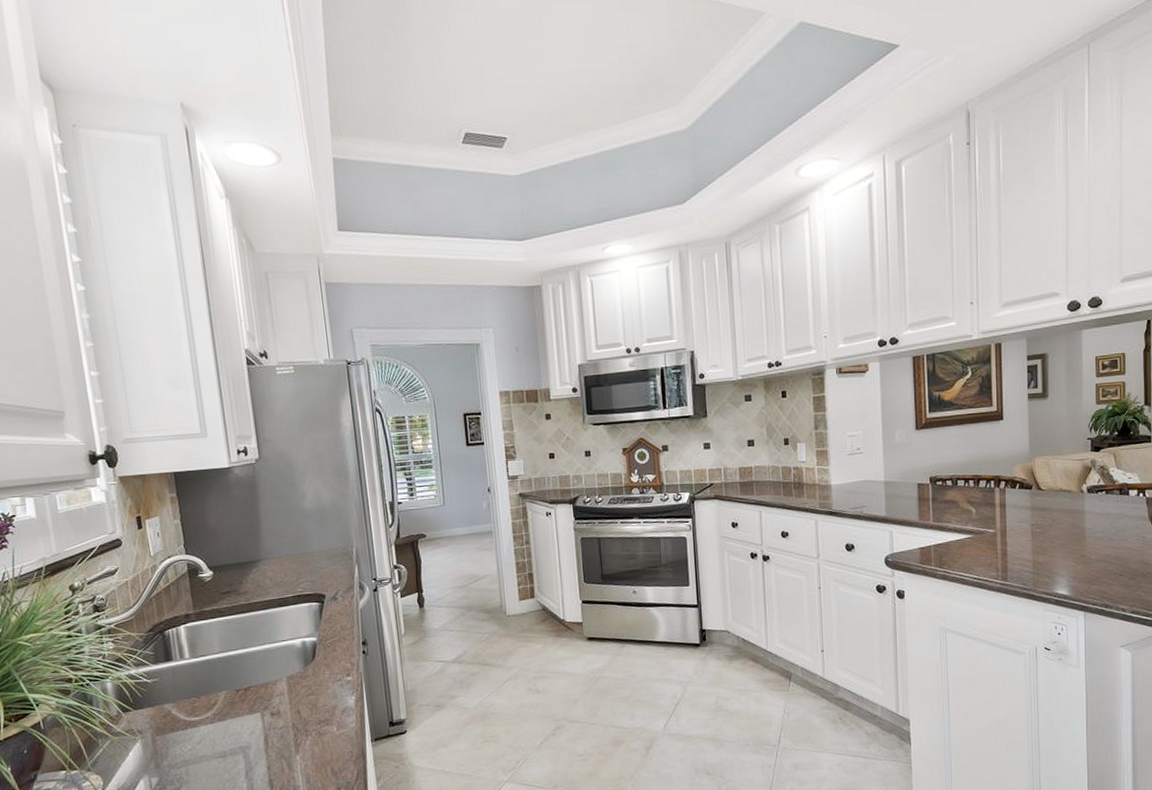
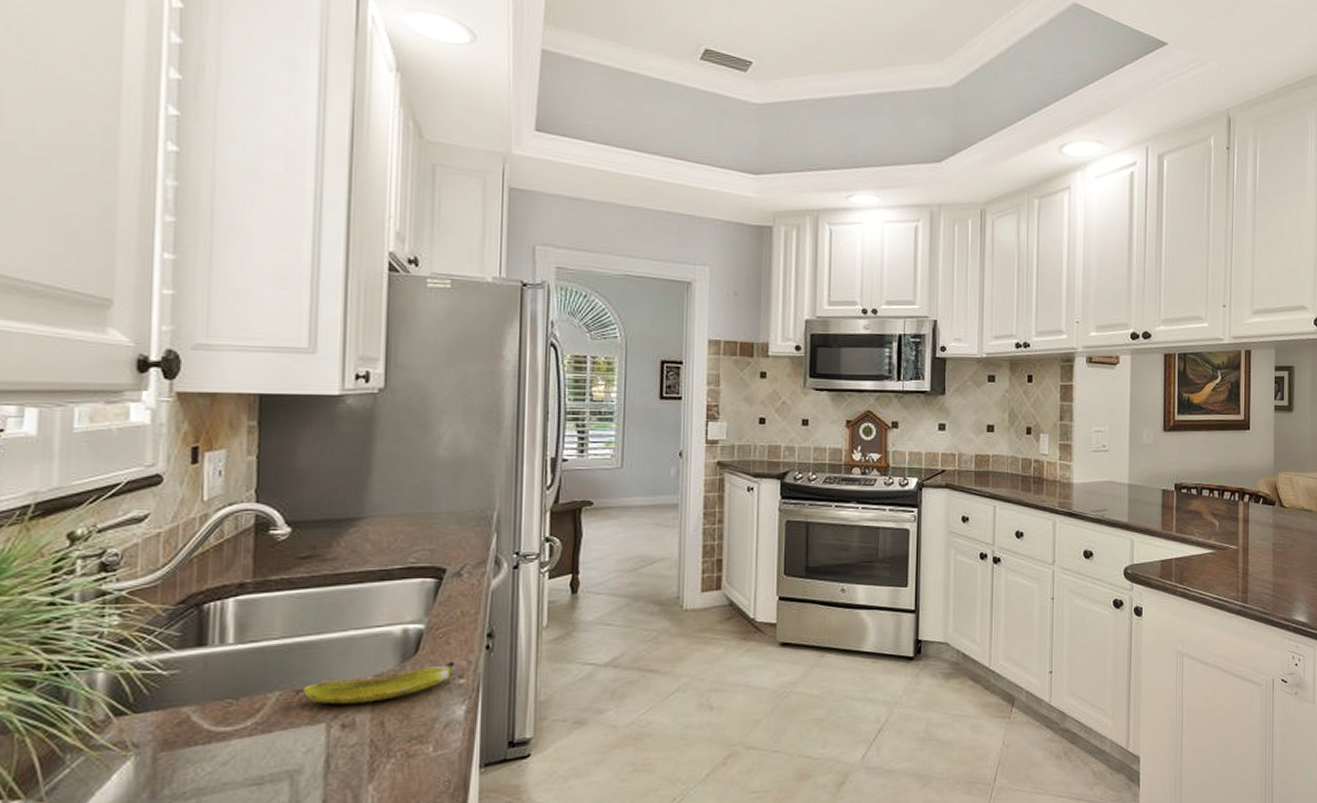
banana: none [241,664,342,699] -> present [304,661,455,705]

